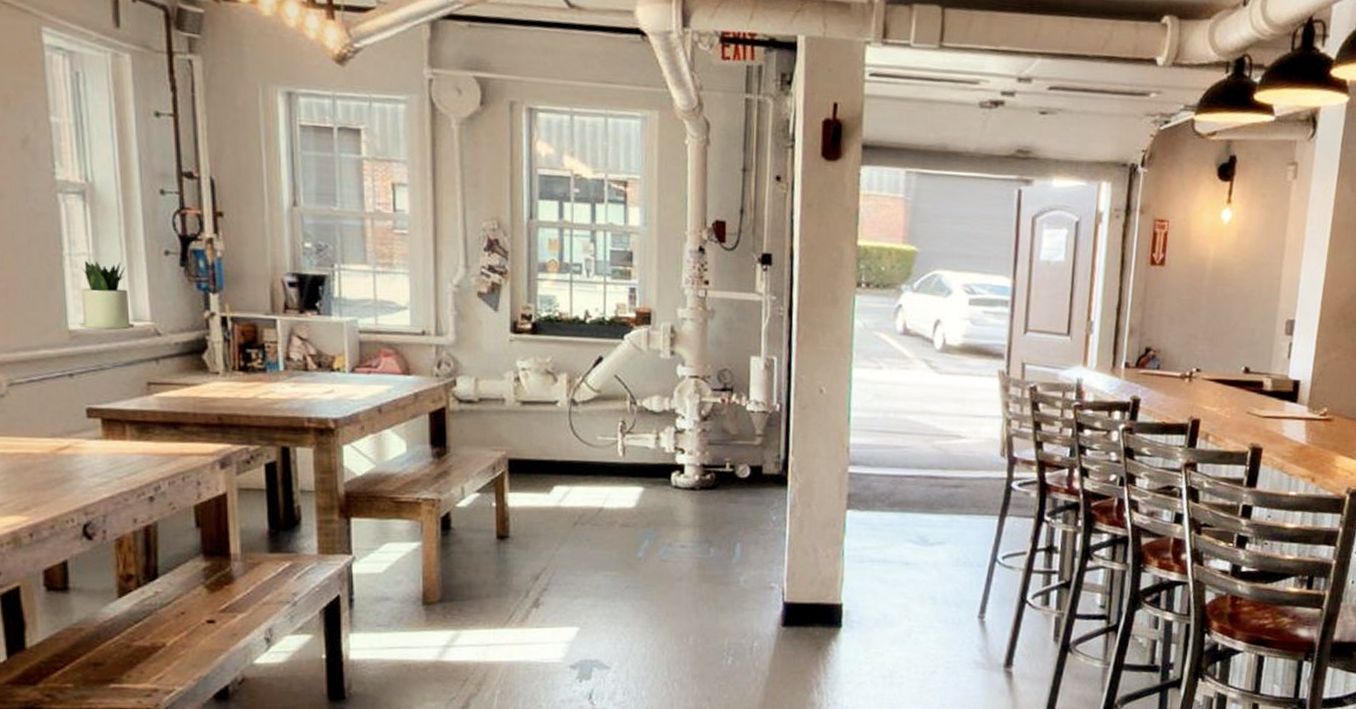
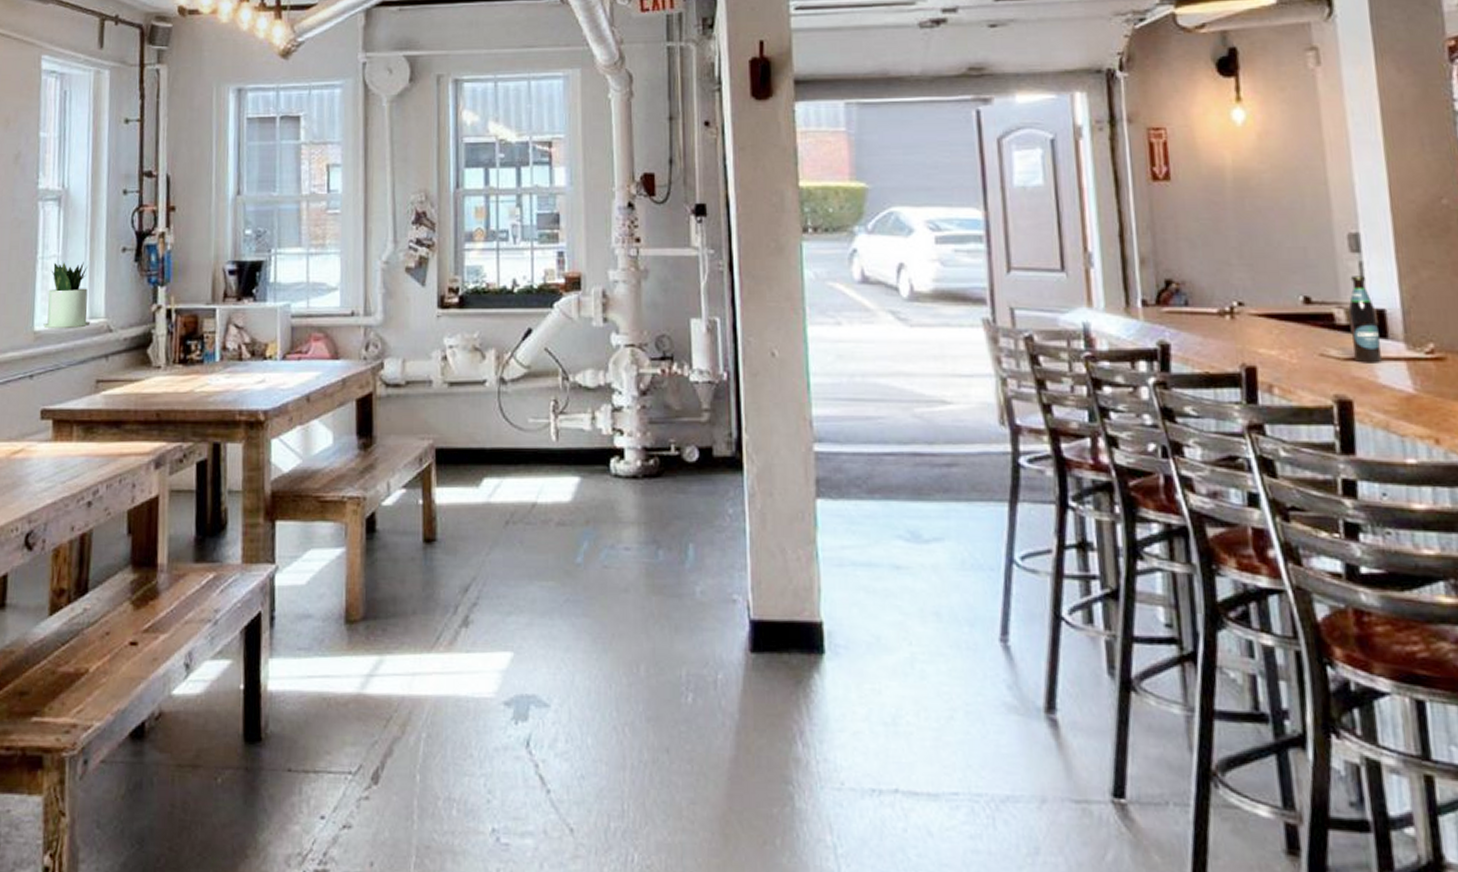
bottle: none [1271,353,1294,421] -> present [1348,276,1383,363]

